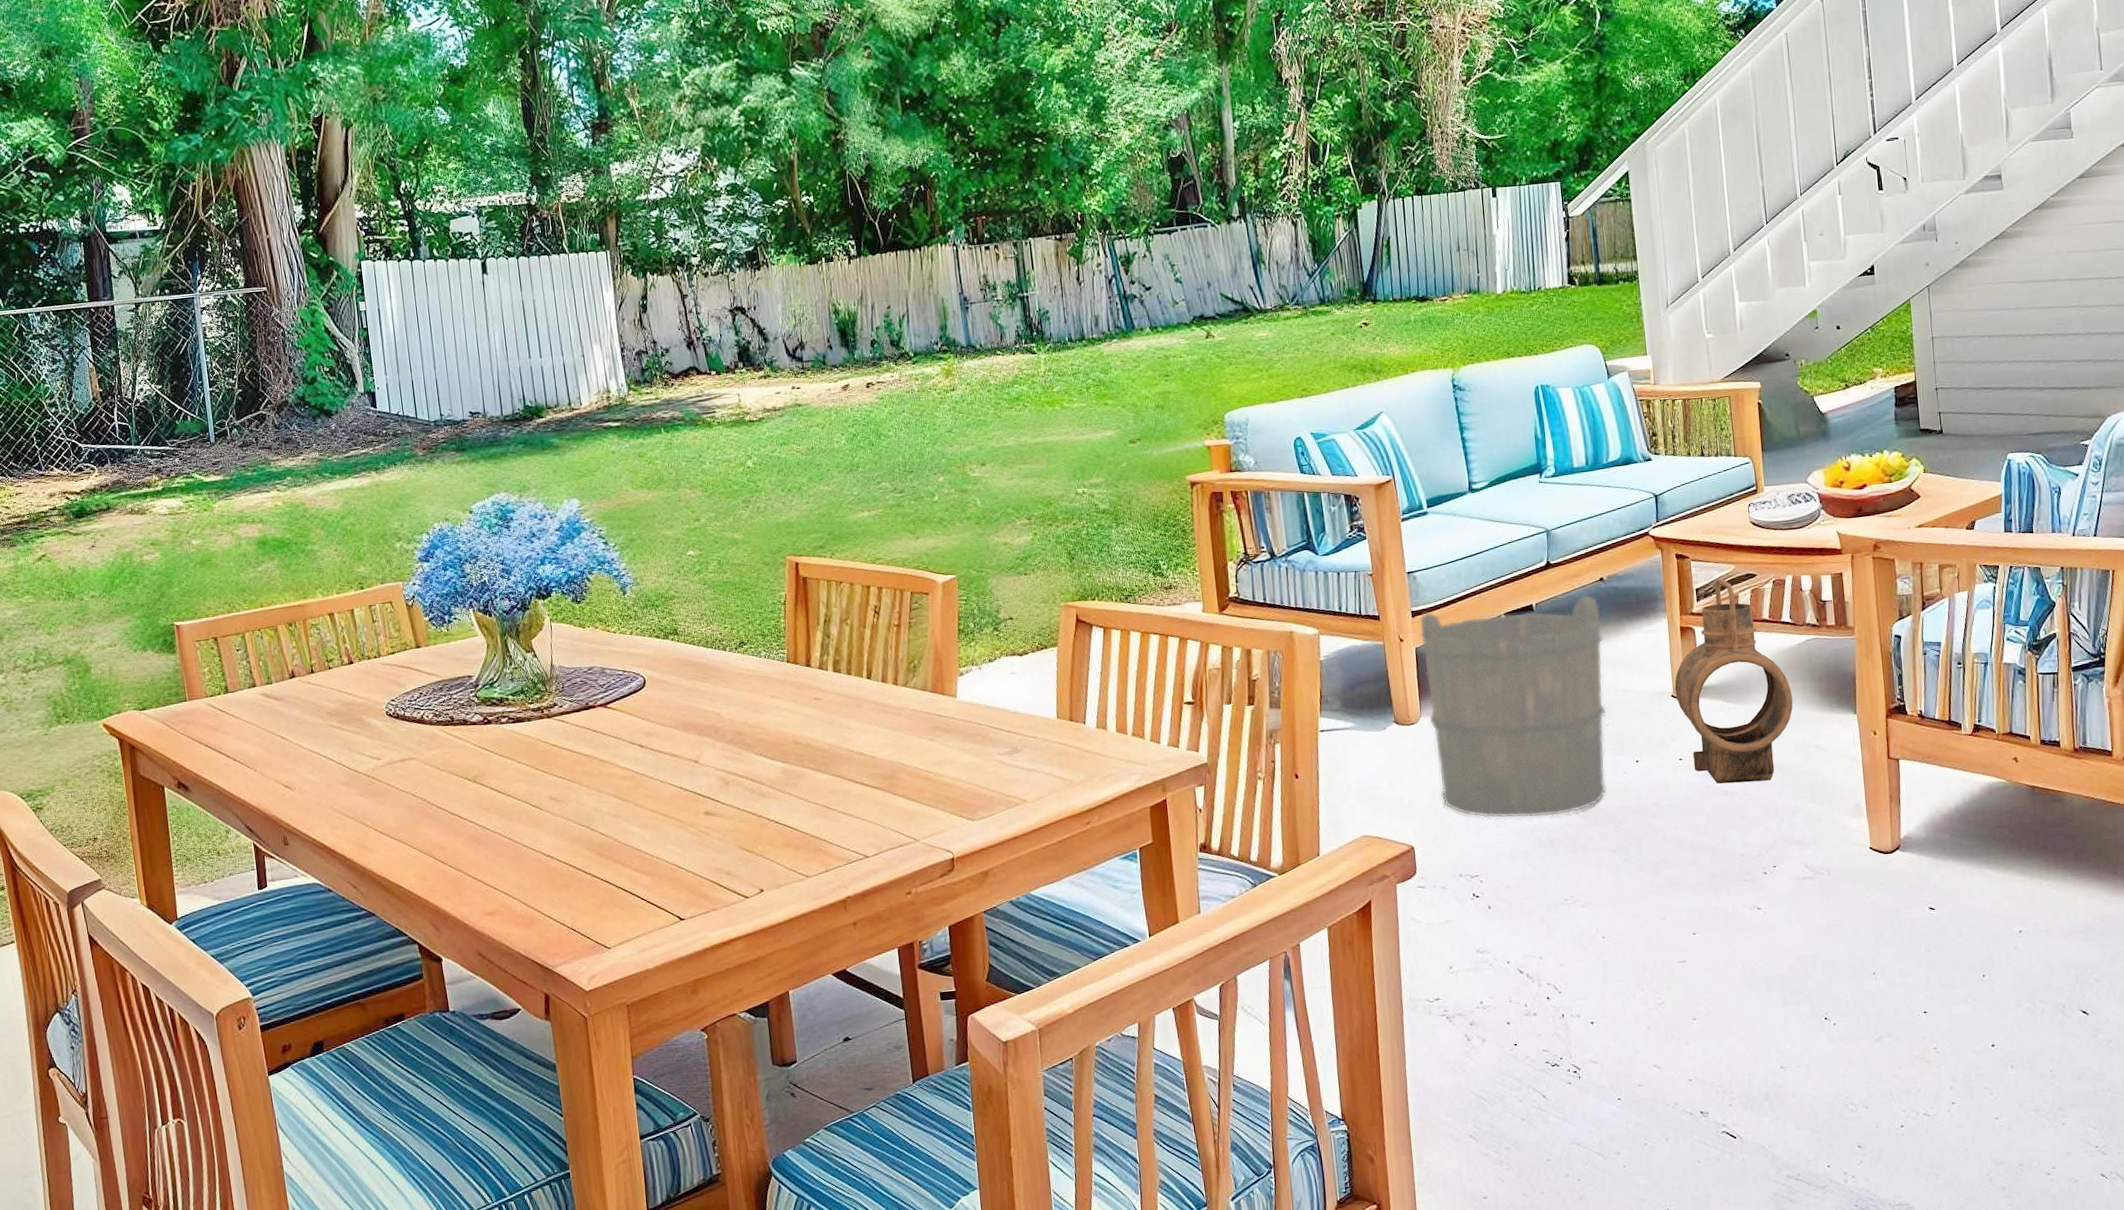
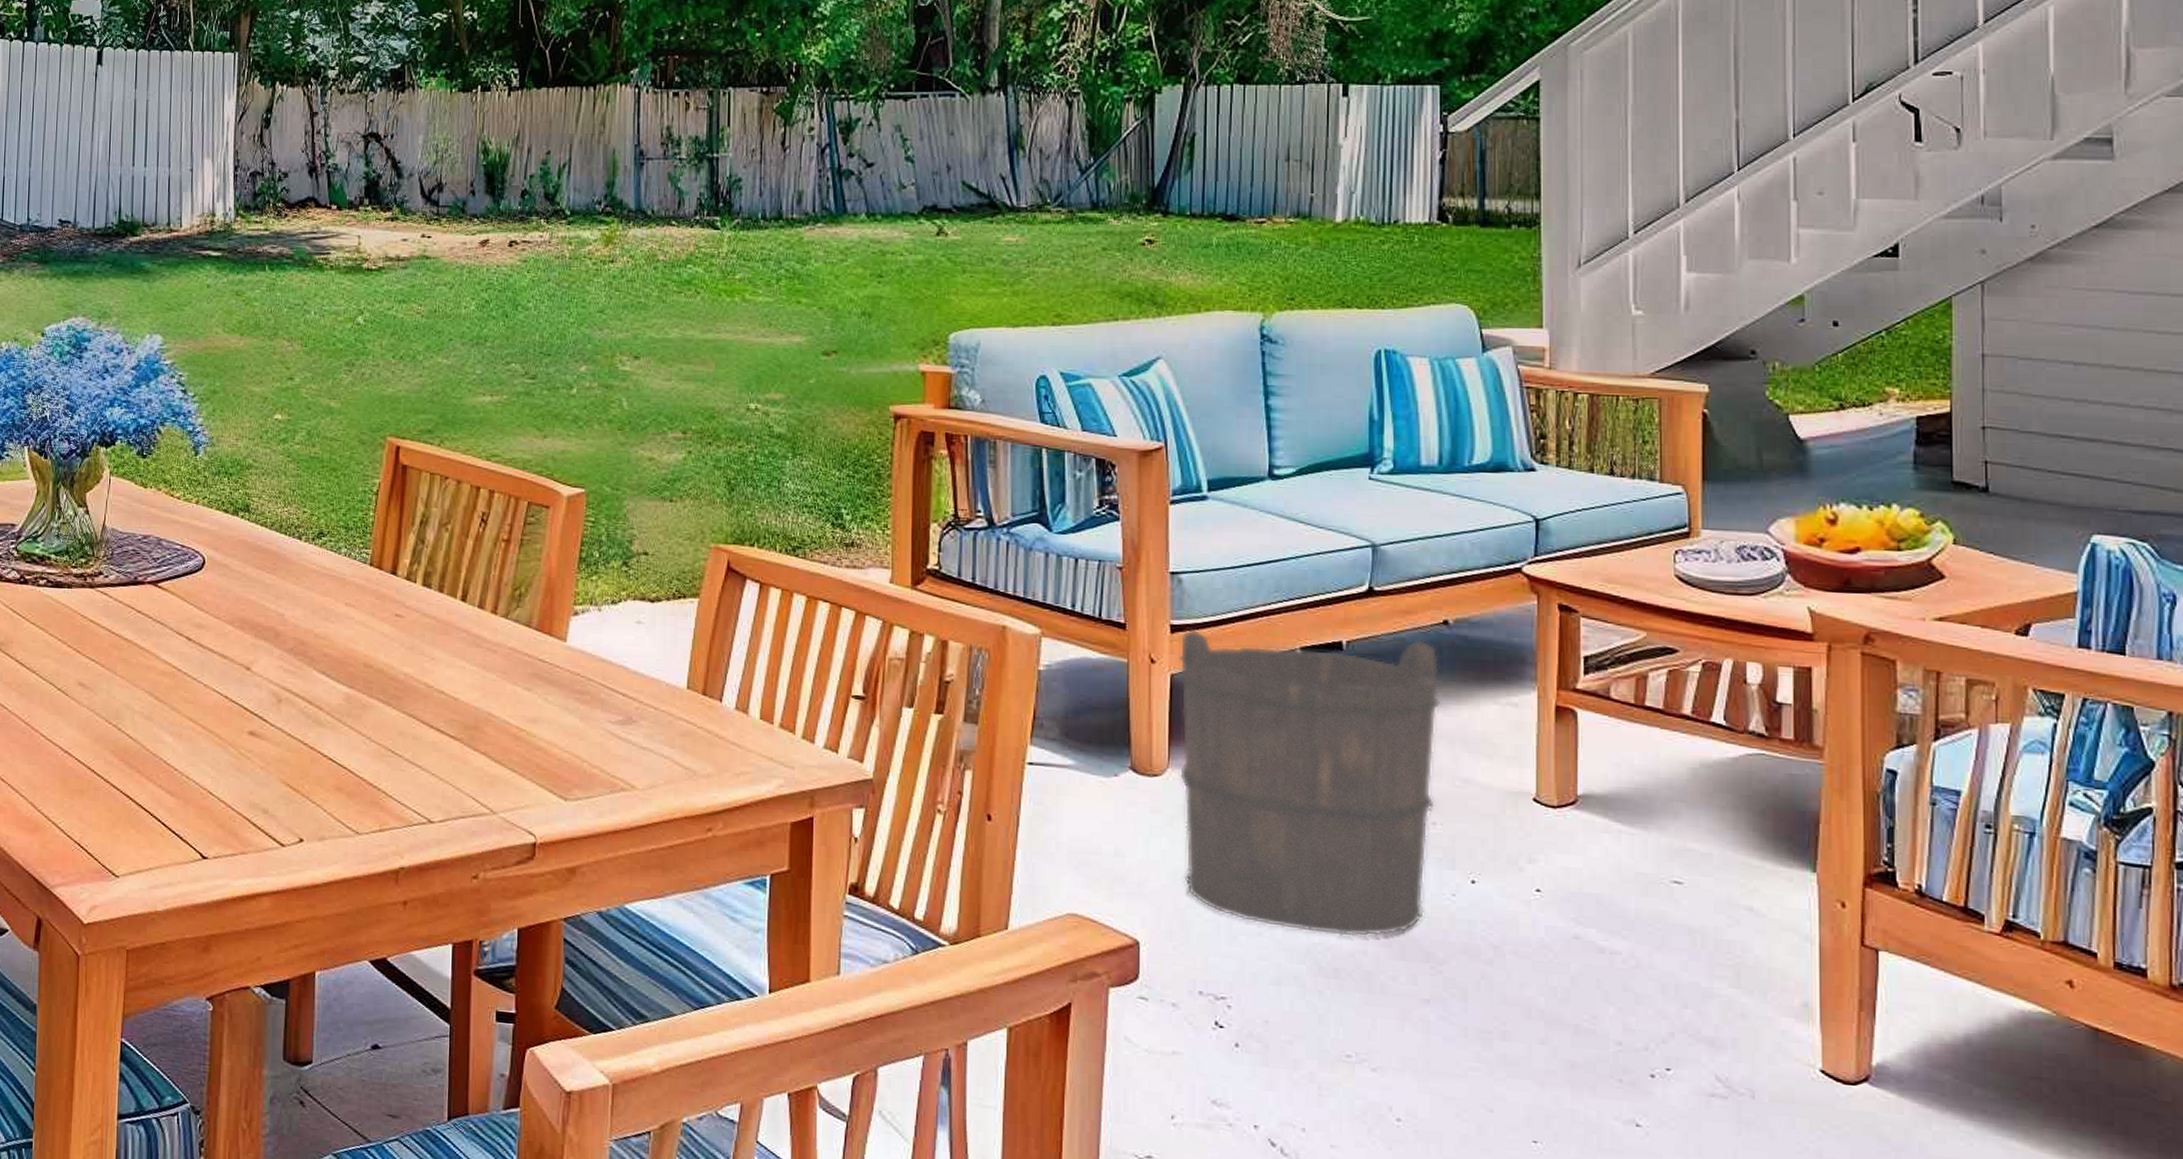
lantern: present [1674,578,1793,784] -> none [1539,646,1718,944]

